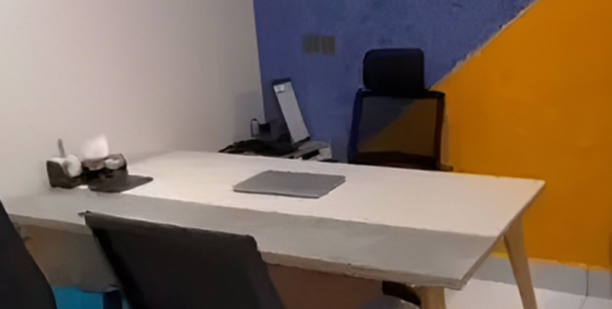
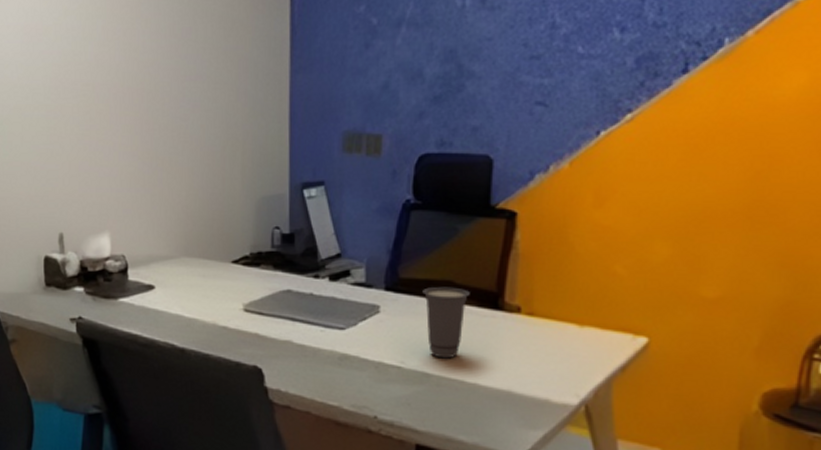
cup: none [378,156,414,213] -> present [422,286,470,359]

